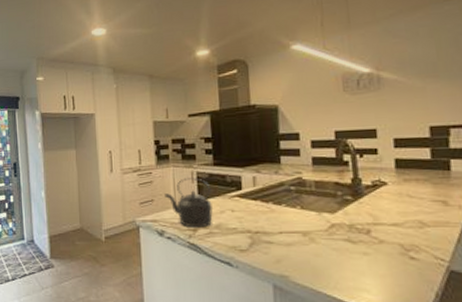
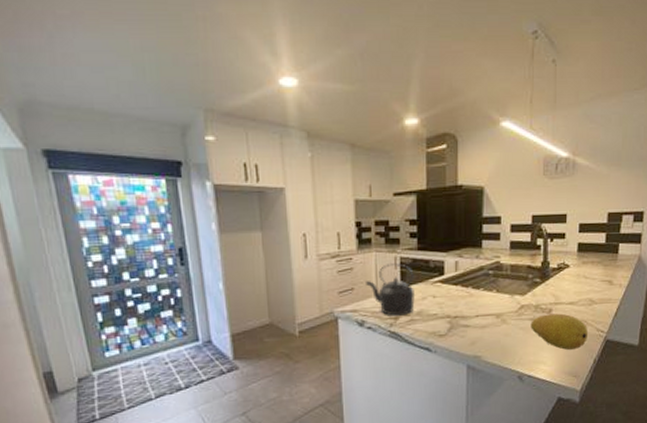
fruit: none [345,235,423,278] -> present [530,313,588,350]

